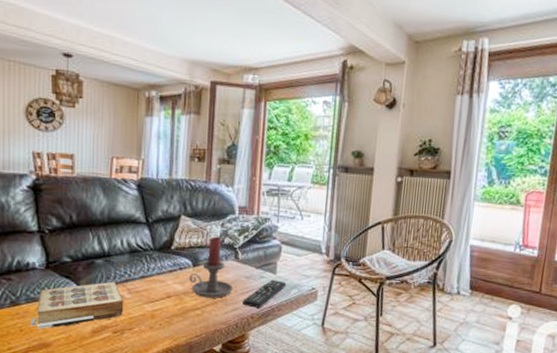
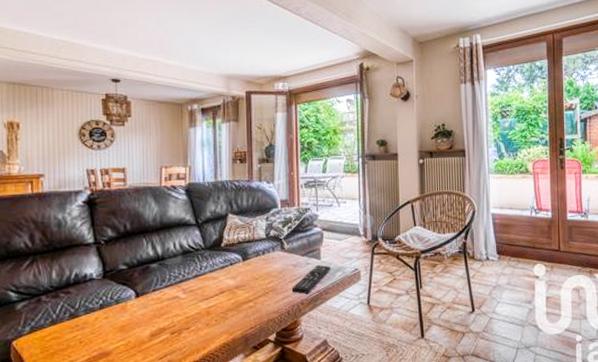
book: present [30,281,124,329] -> none [90,283,180,339]
candle holder: present [190,236,234,298] -> none [240,230,282,290]

